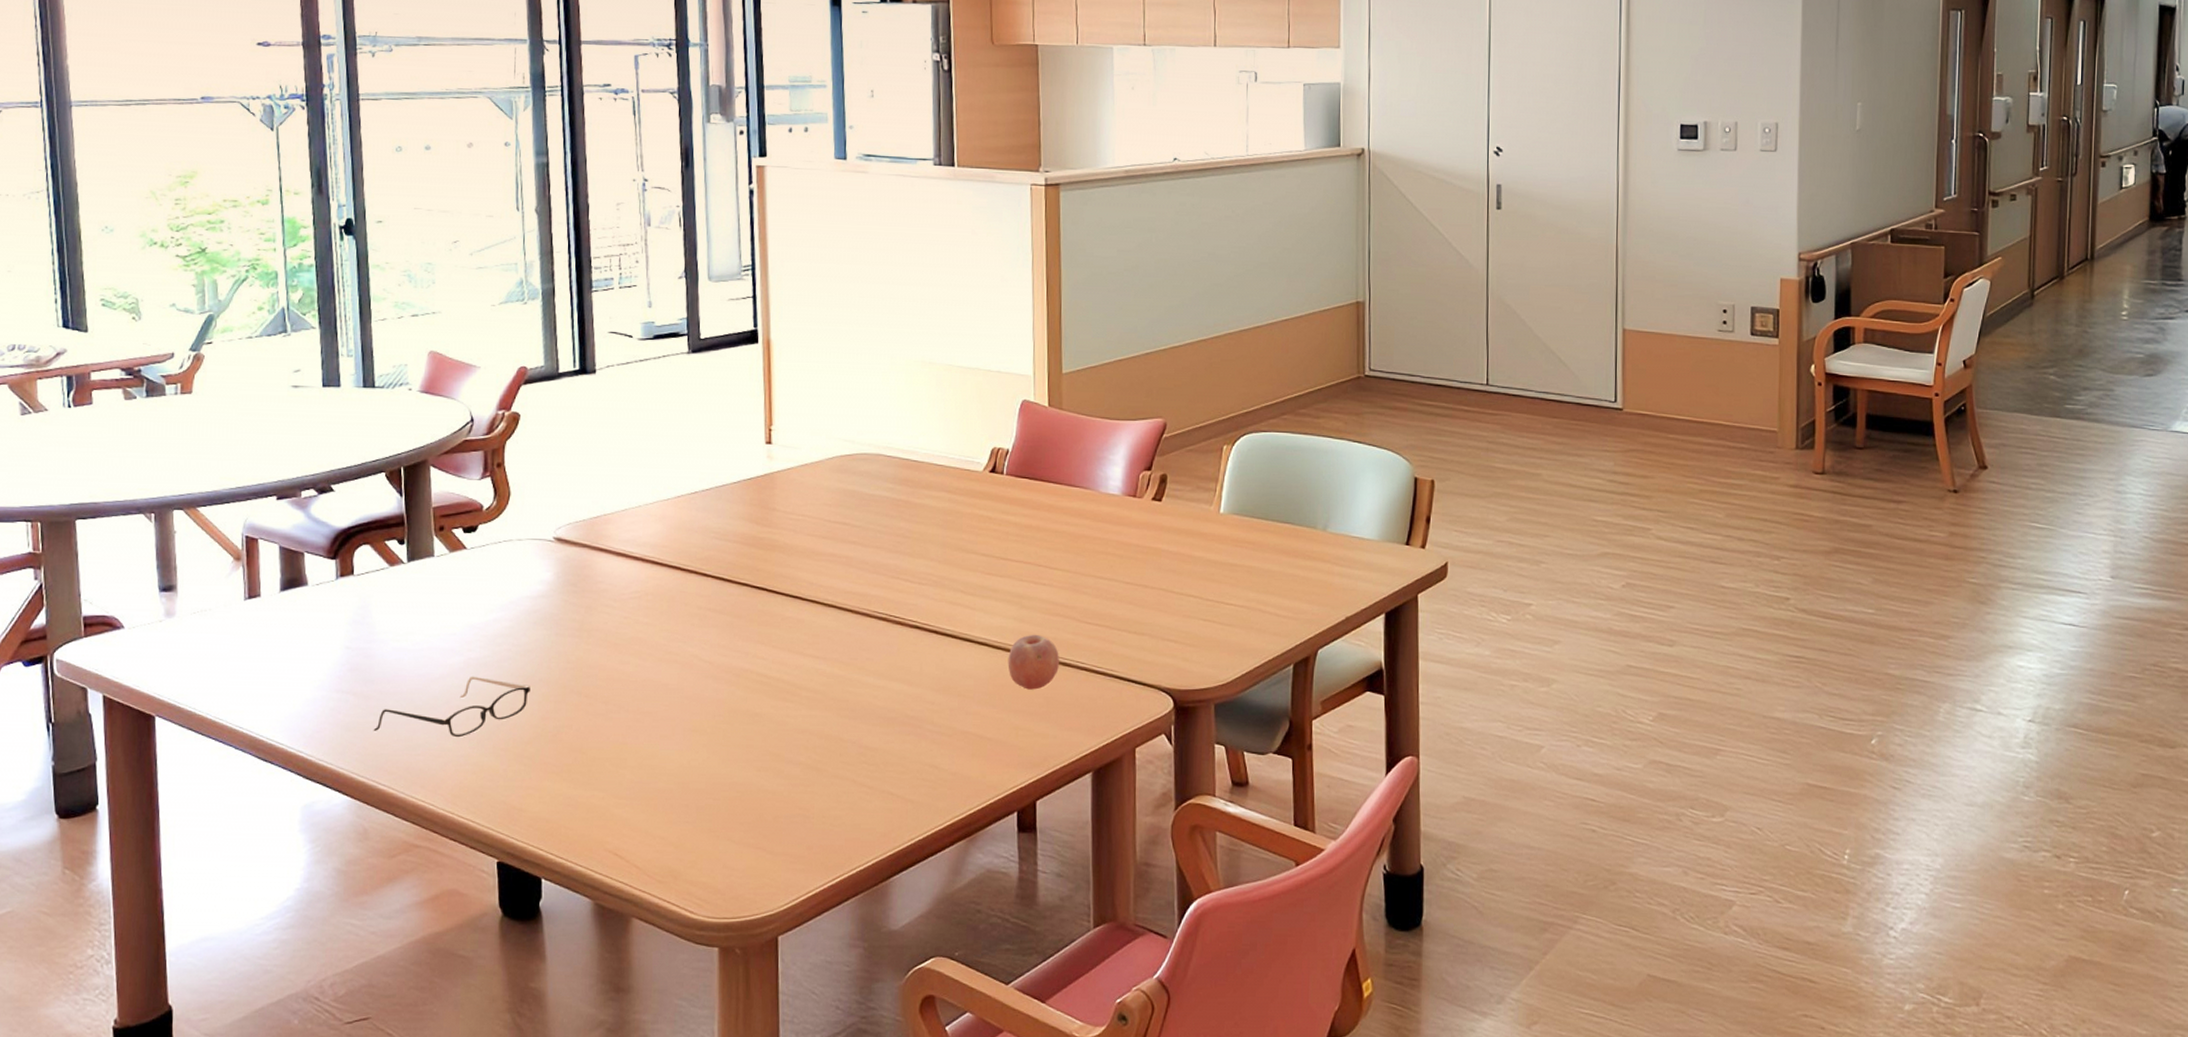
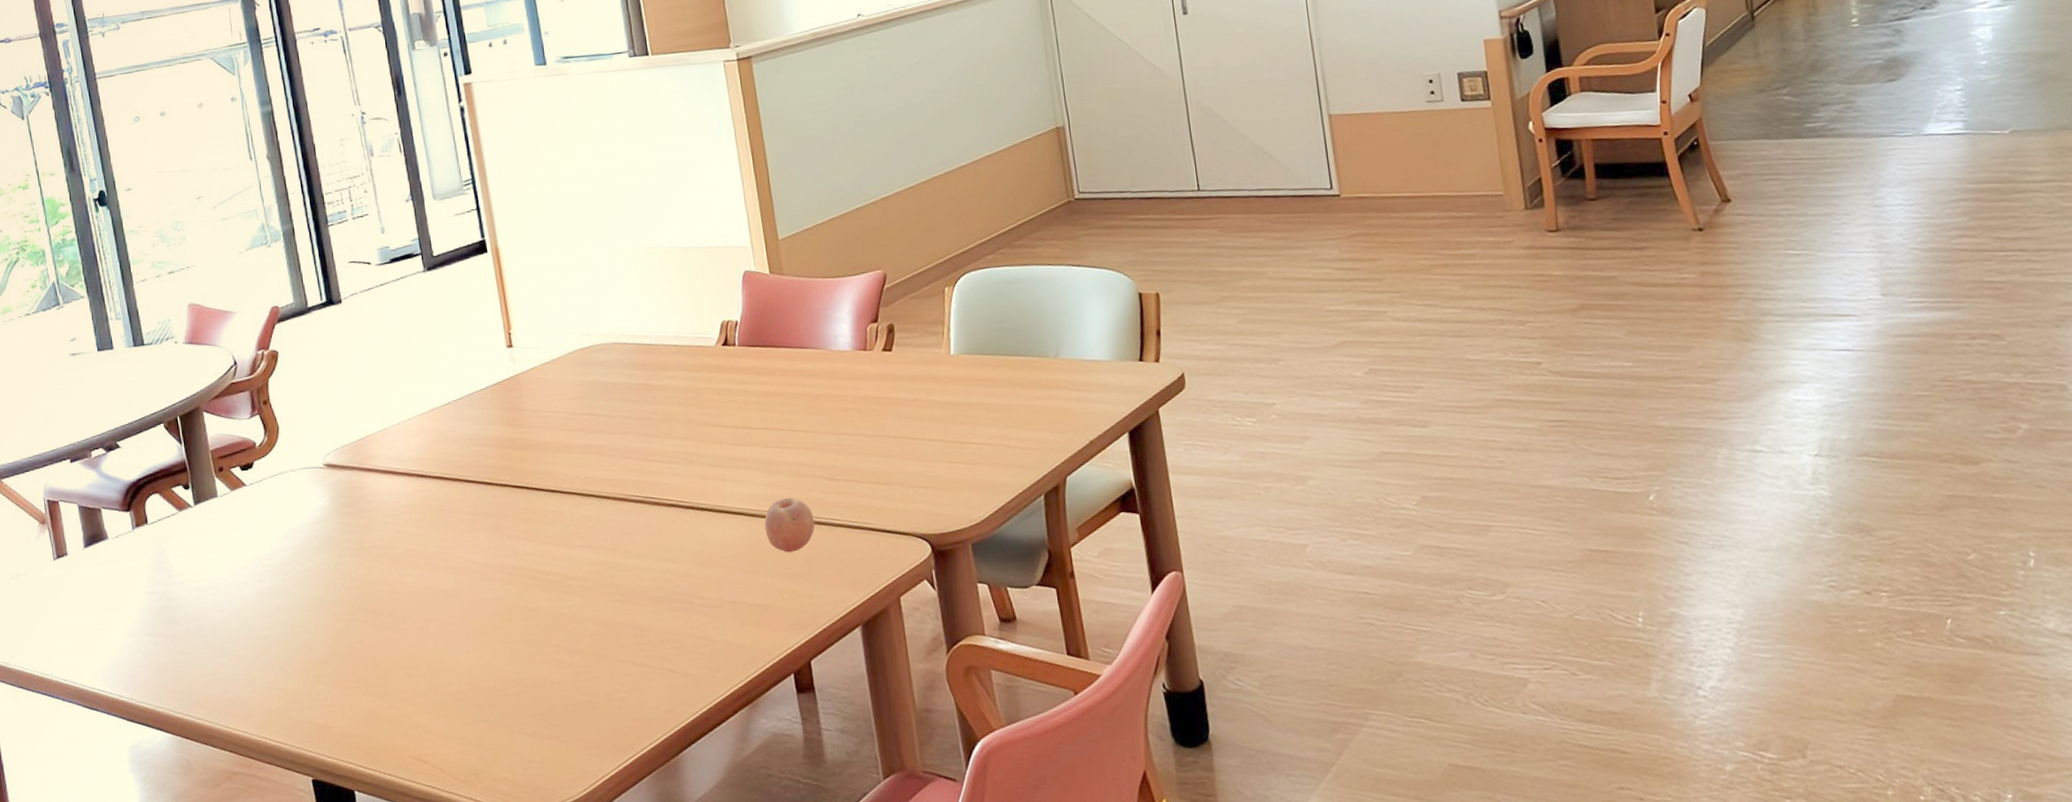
eyeglasses: present [373,676,530,738] -> none [183,605,321,669]

